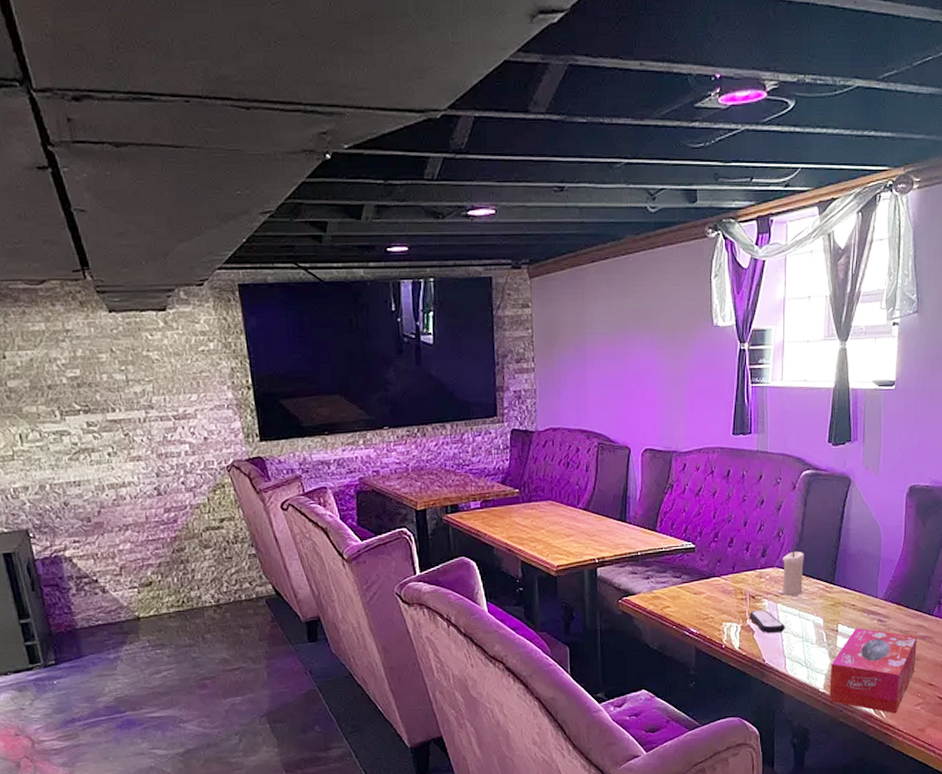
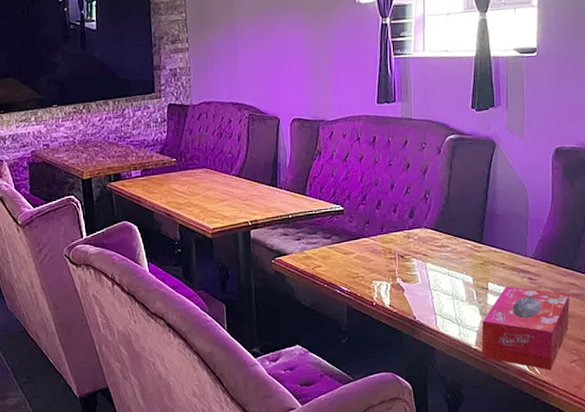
remote control: present [749,610,785,633] -> none [398,269,435,291]
candle: present [778,551,804,596] -> none [426,212,452,255]

